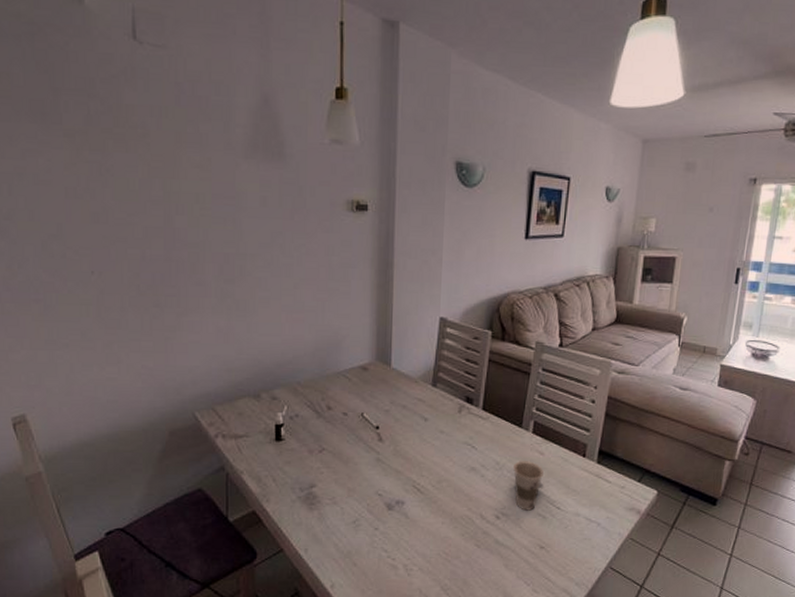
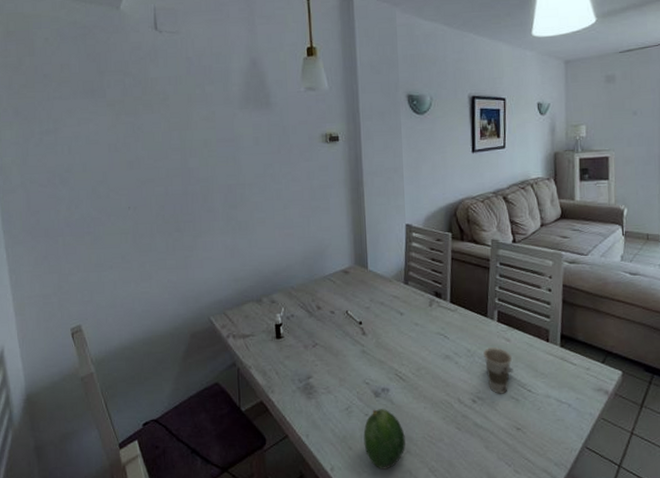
fruit: none [371,523,418,587] -> present [363,409,405,469]

